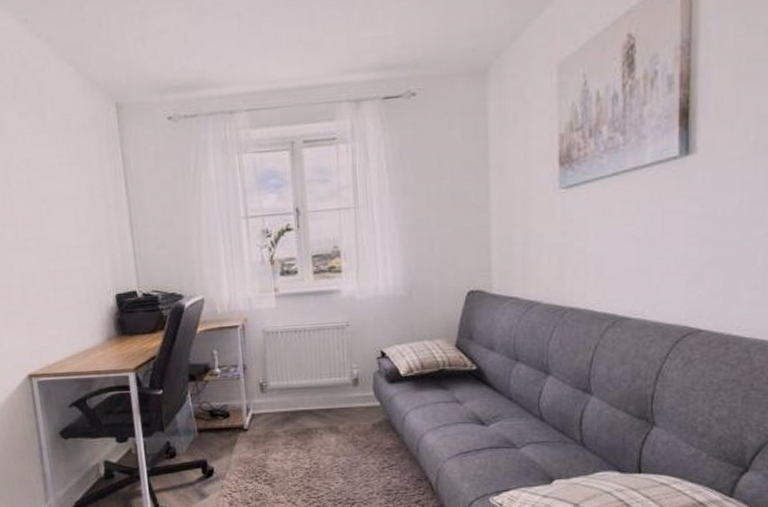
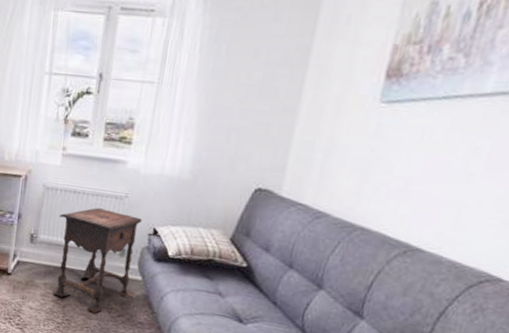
side table: none [284,342,378,450] -> present [53,208,142,313]

